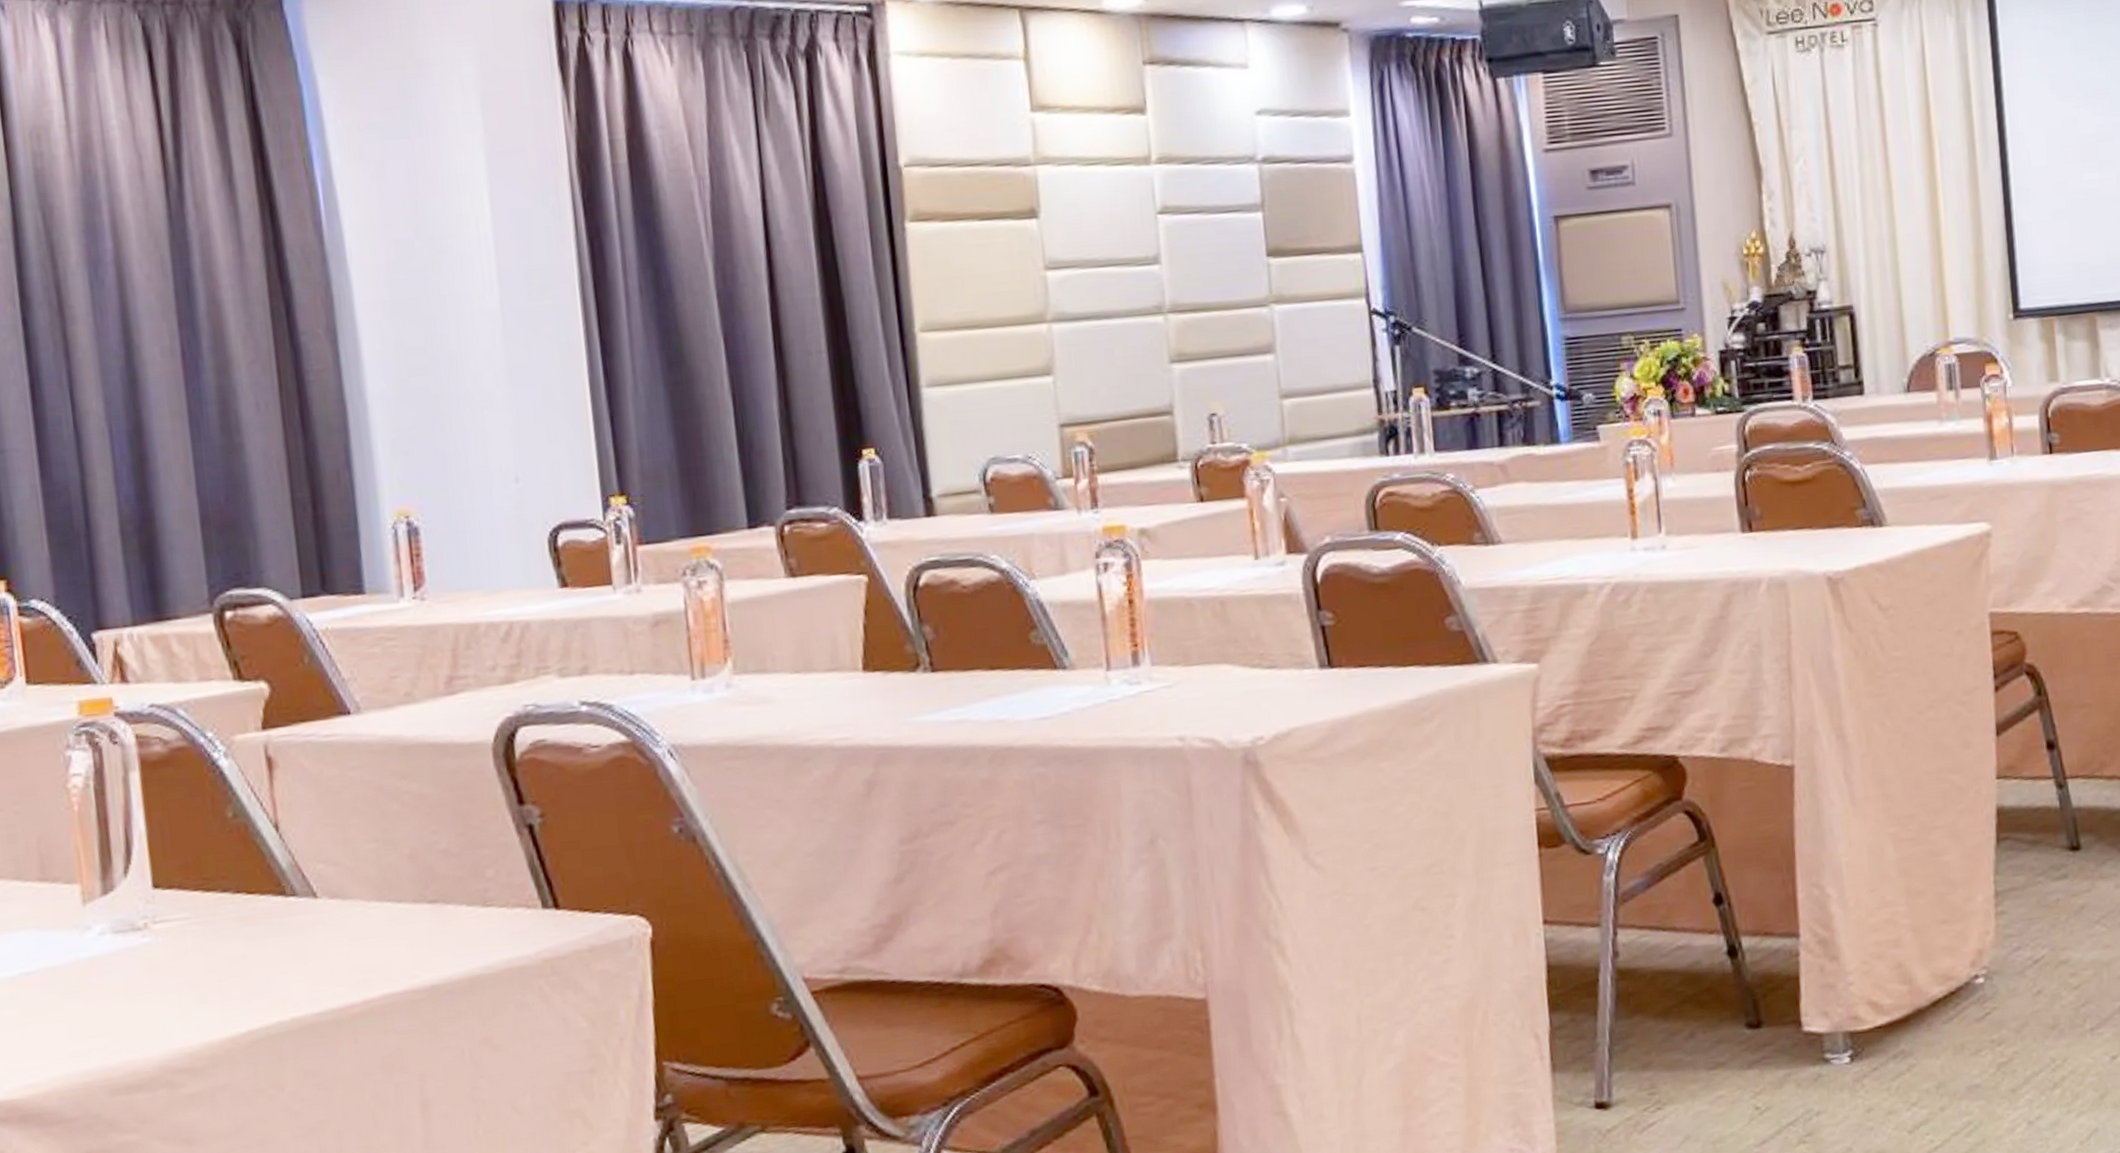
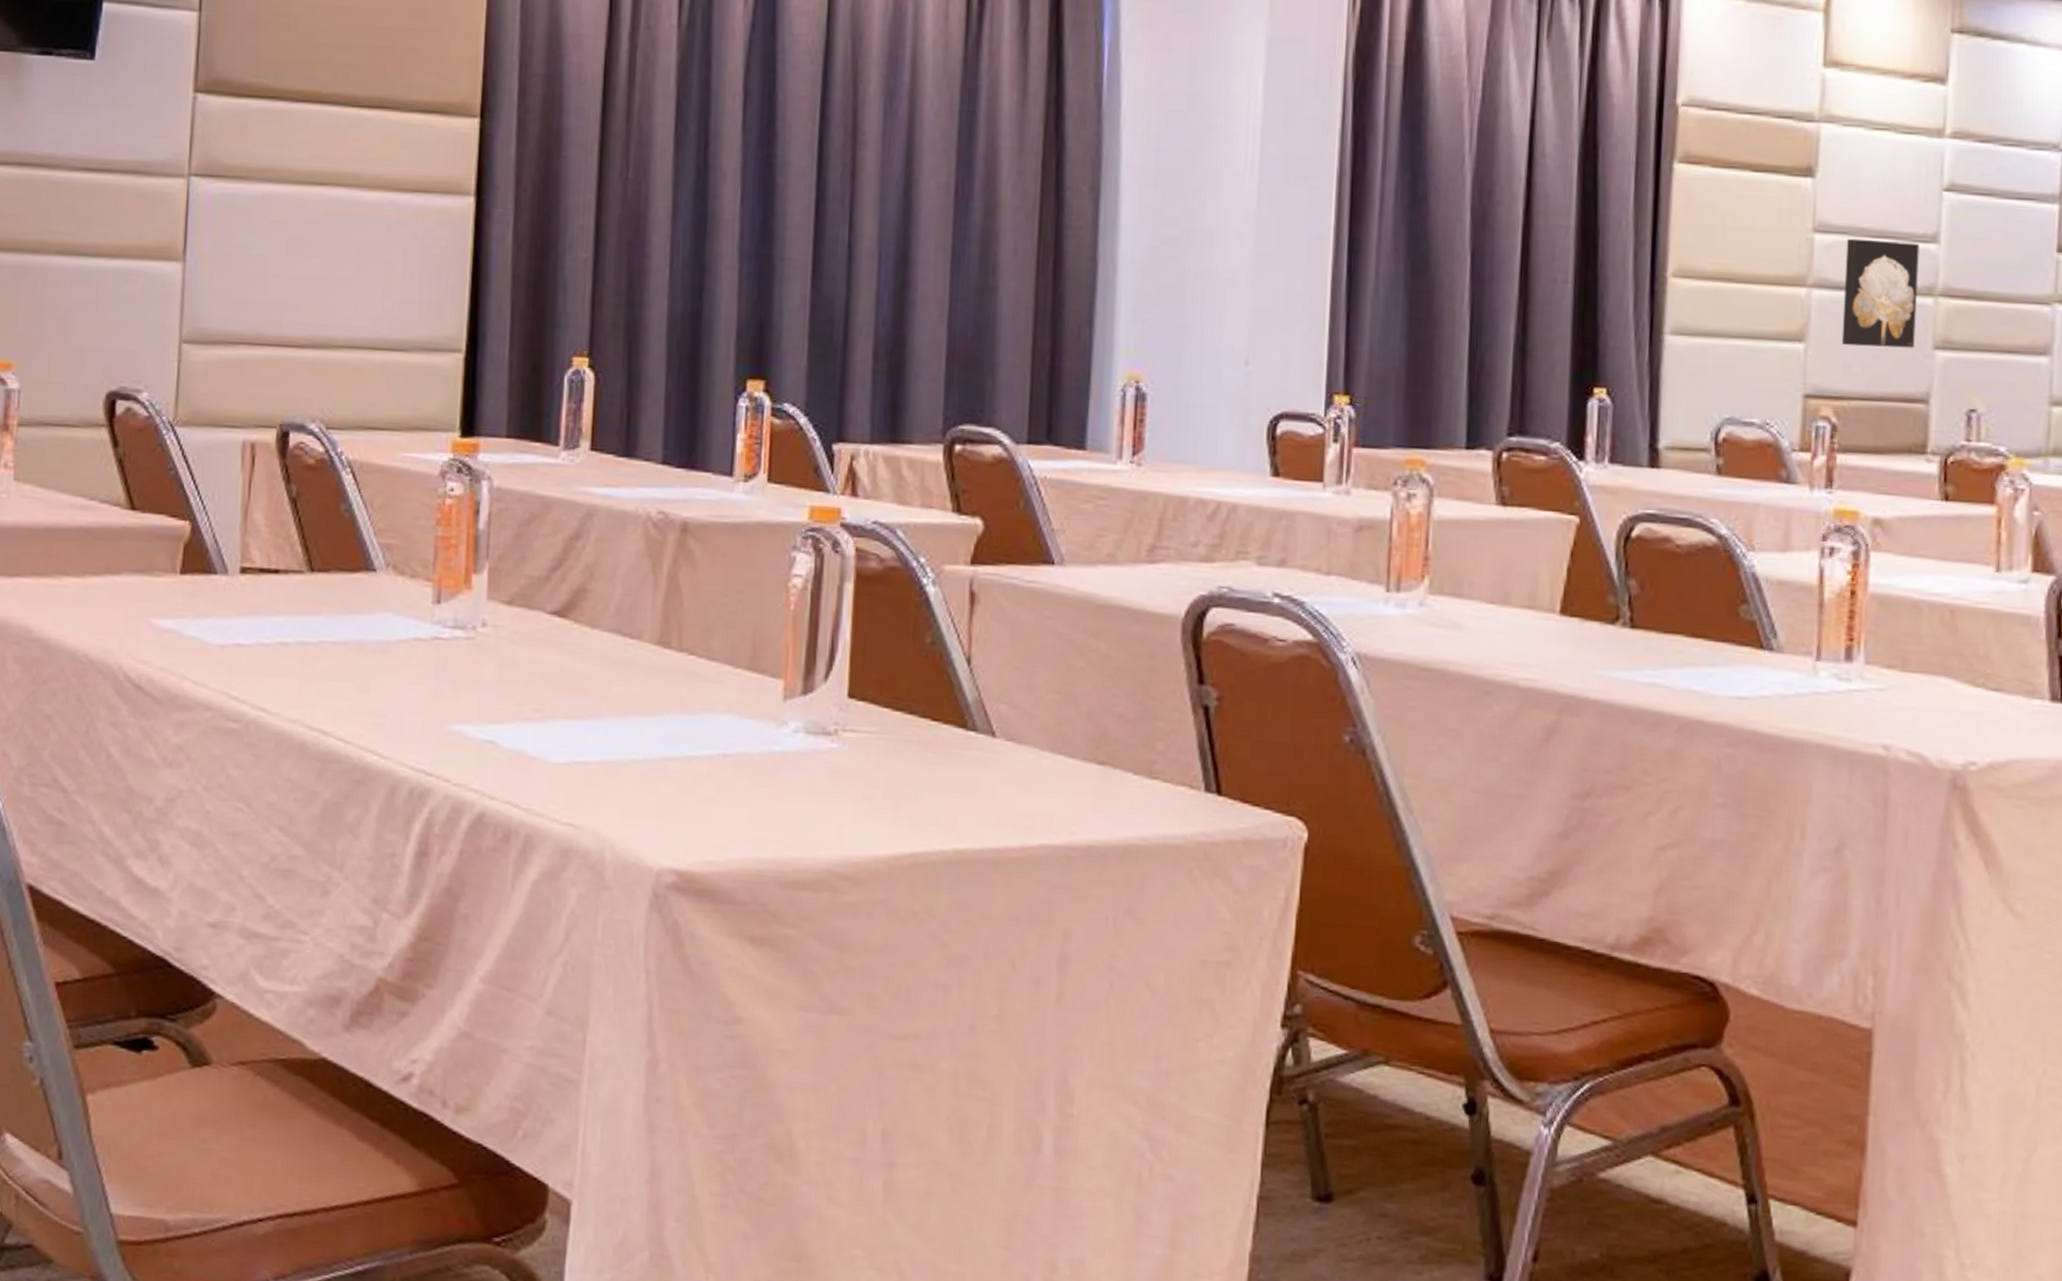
wall art: none [1076,266,1153,373] -> present [1841,238,1920,348]

